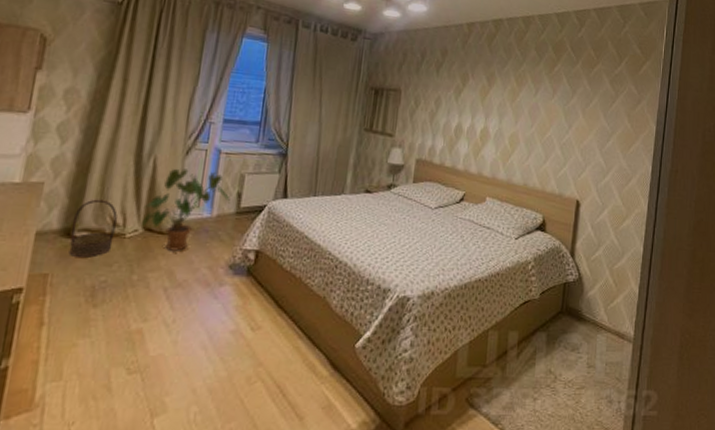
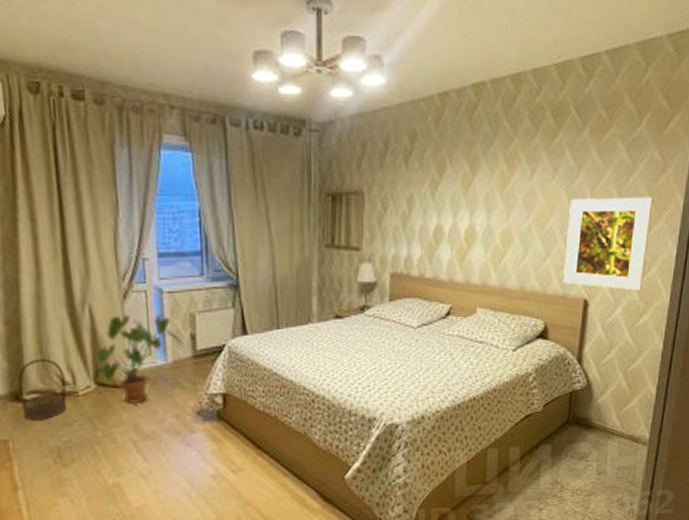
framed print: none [559,115,632,198] -> present [563,196,653,291]

